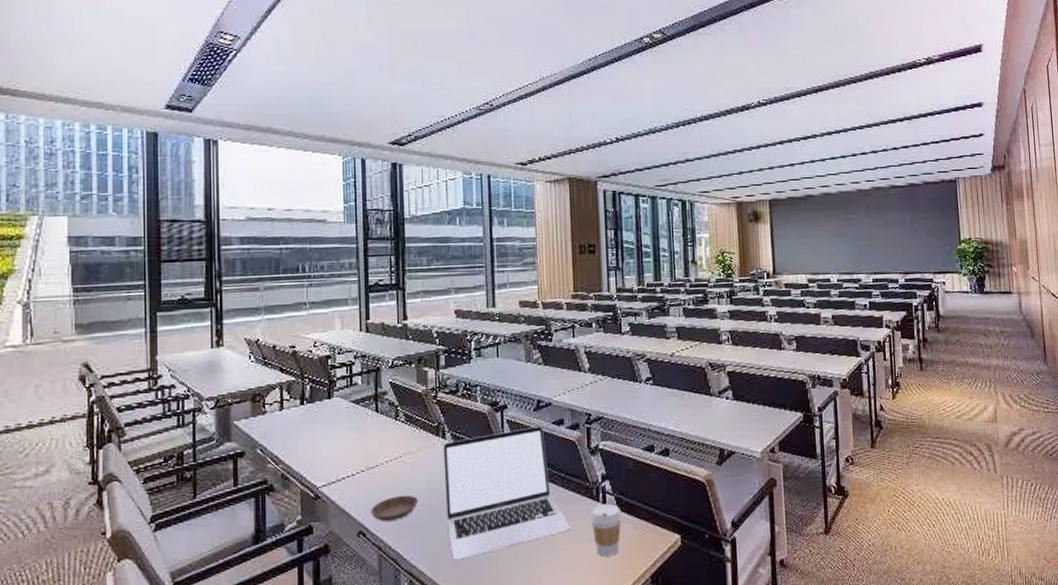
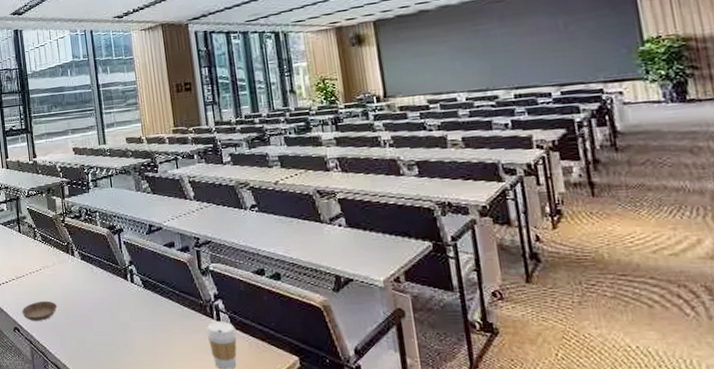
laptop: present [443,426,570,560] -> none [73,248,188,358]

